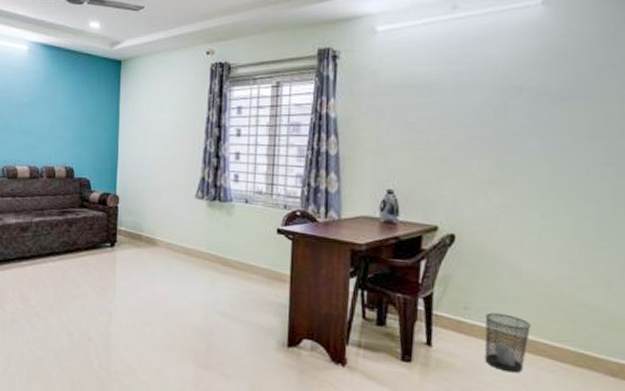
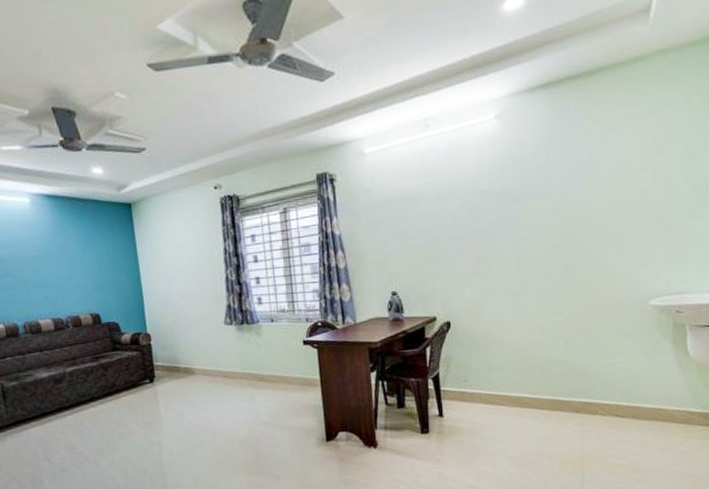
waste bin: present [484,312,531,373] -> none [481,379,516,426]

